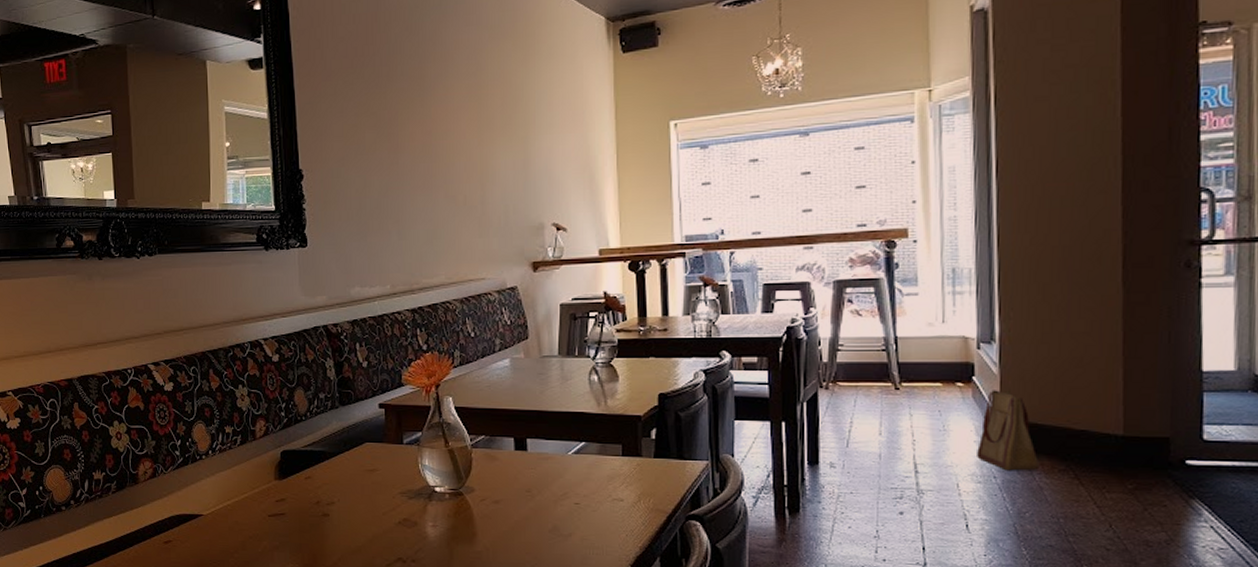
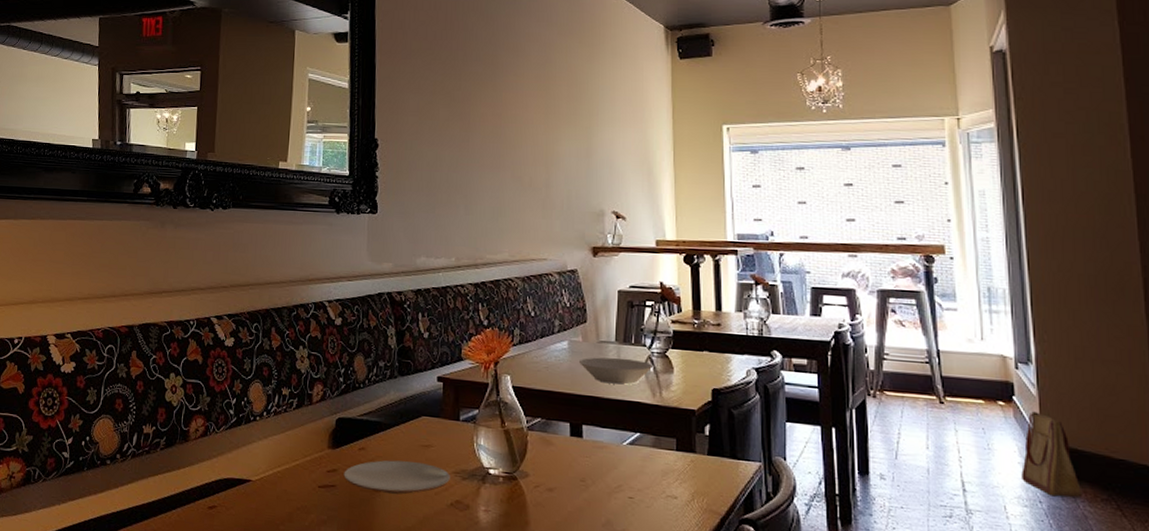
plate: none [292,486,397,517] -> present [343,460,450,495]
dish: none [522,371,598,397] -> present [579,357,654,385]

